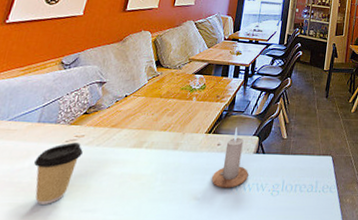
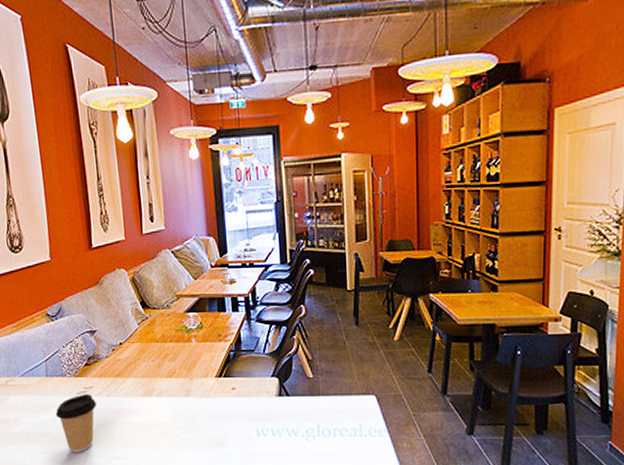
candle: present [212,126,249,188] -> none [234,368,275,434]

